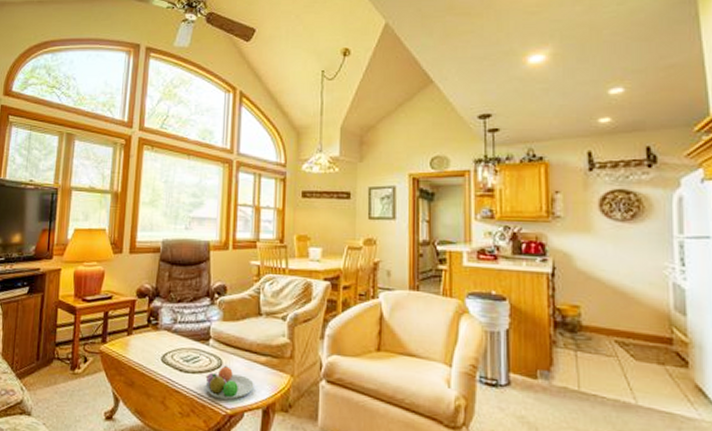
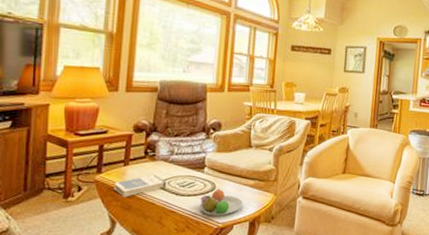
hardback book: none [117,345,170,372] -> present [113,174,167,198]

